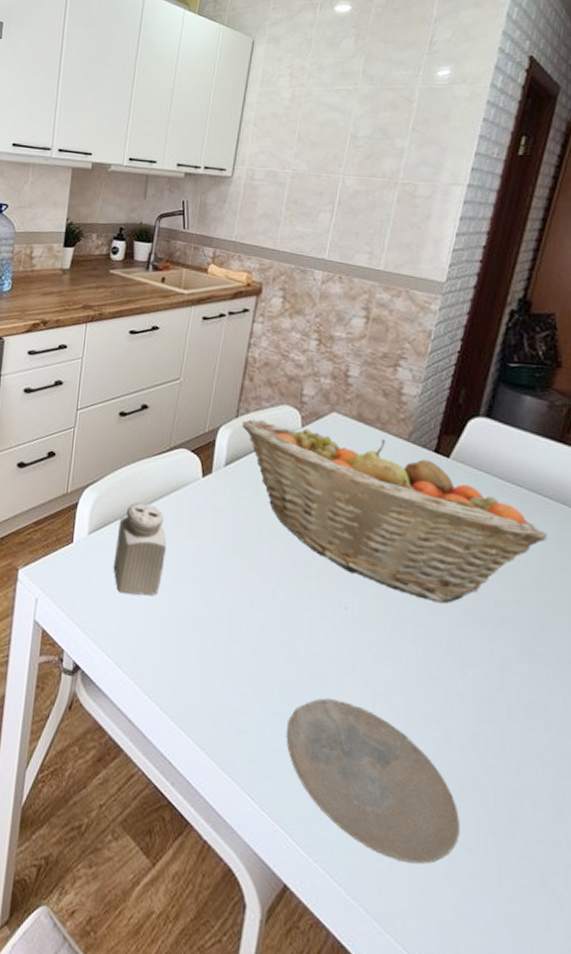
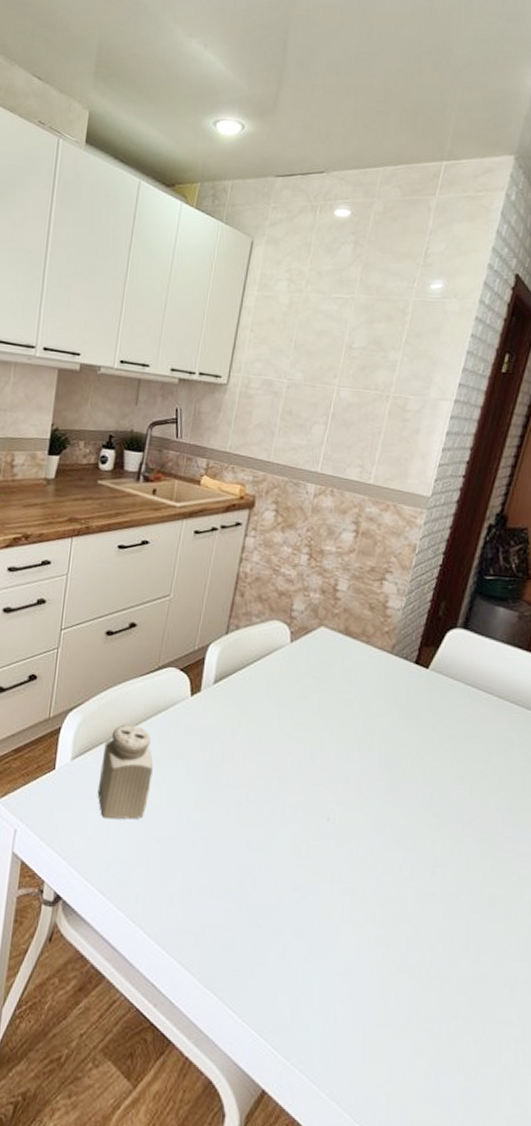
fruit basket: present [242,419,548,604] -> none [232,635,513,809]
plate: present [286,698,460,865] -> none [267,908,425,1056]

